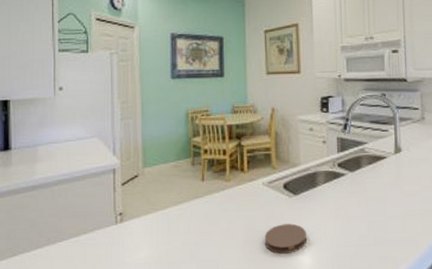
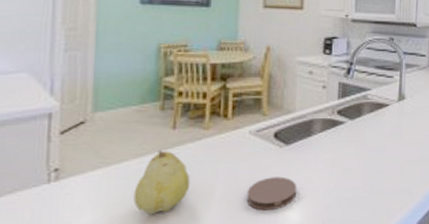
fruit: none [176,199,218,252] -> present [133,150,191,214]

